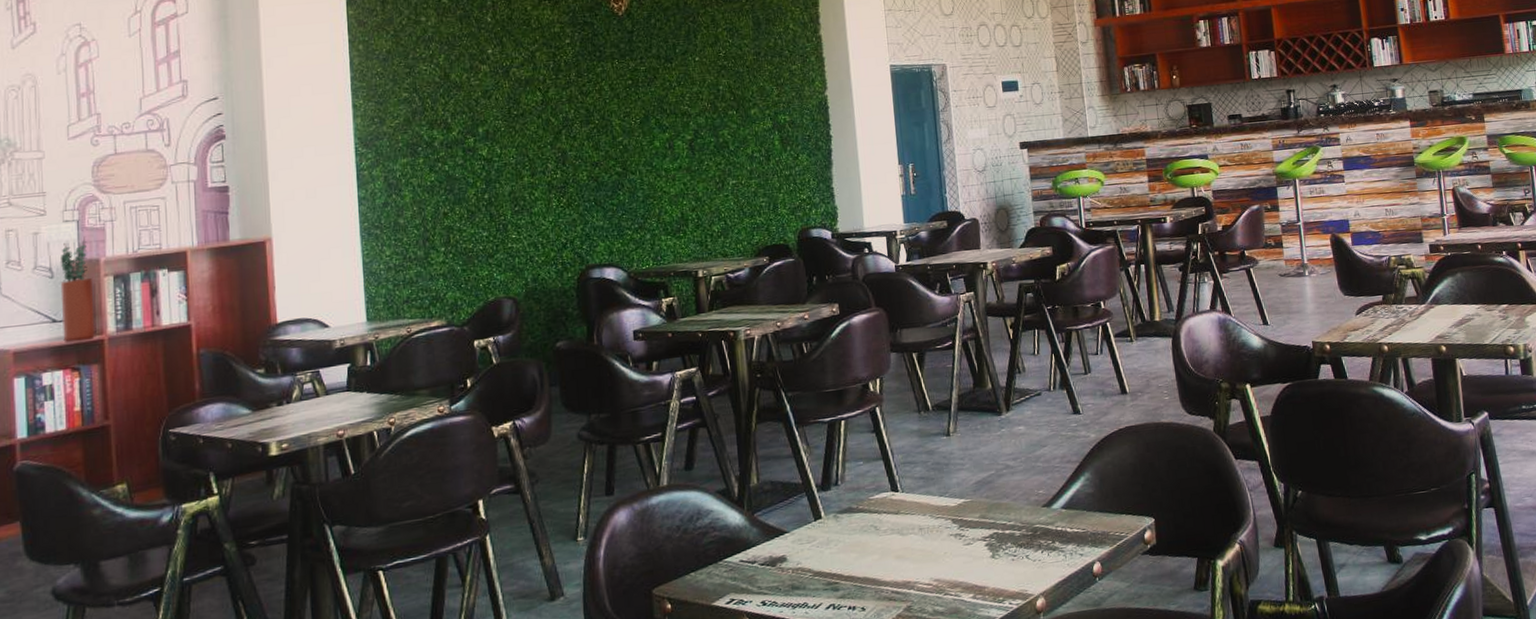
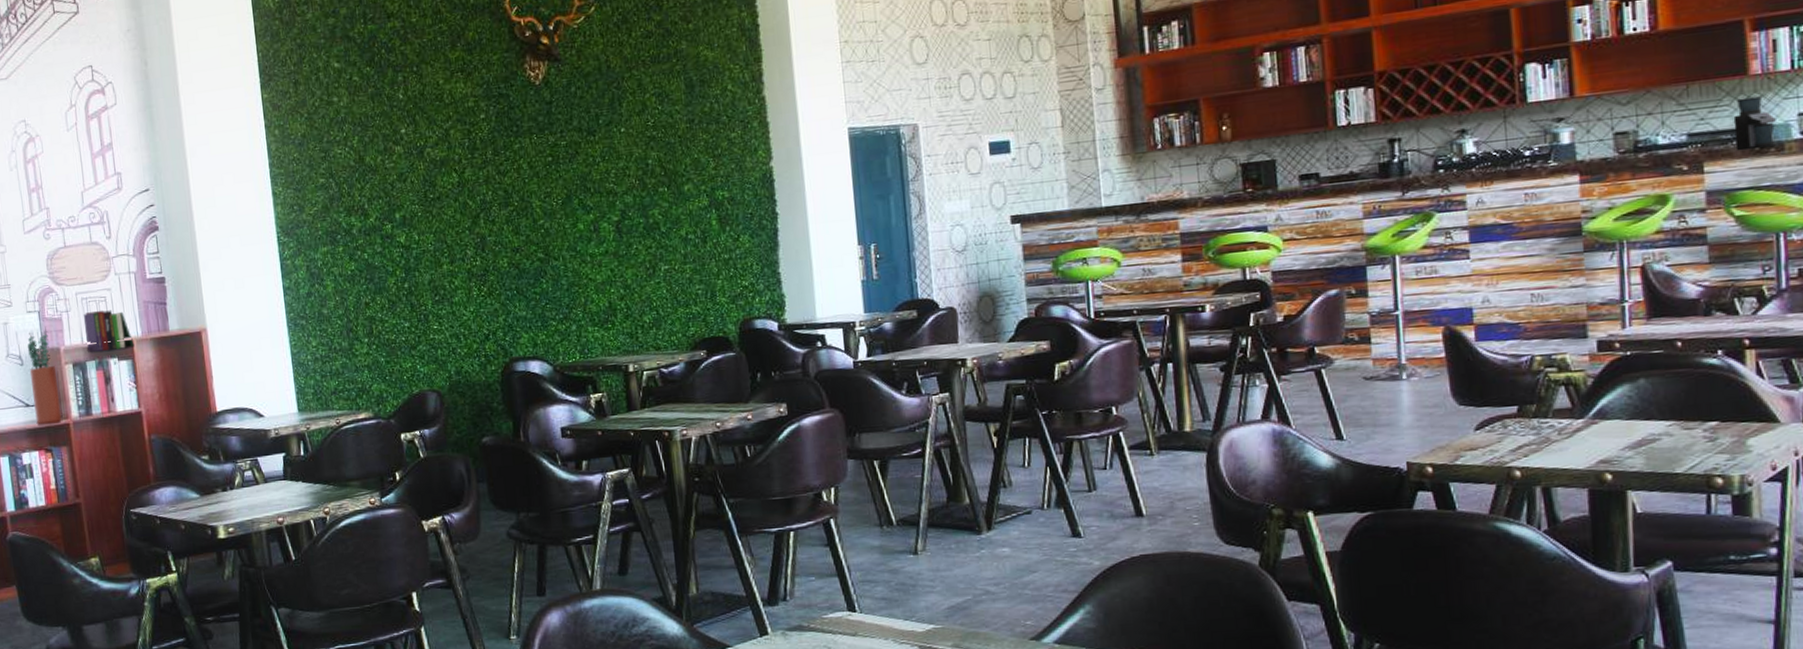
books: none [130,219,188,264] -> present [83,310,135,352]
coffee grinder: none [1498,68,1526,107] -> present [1733,96,1778,151]

